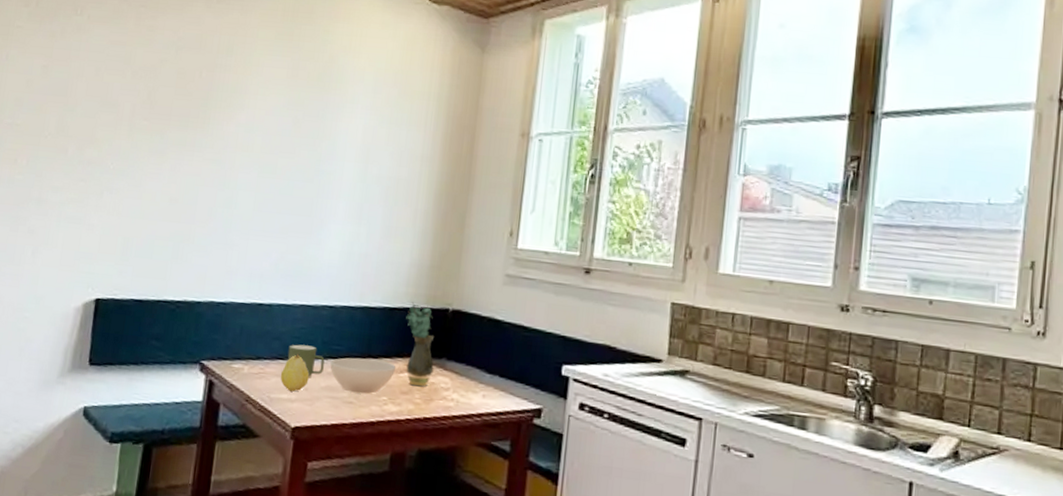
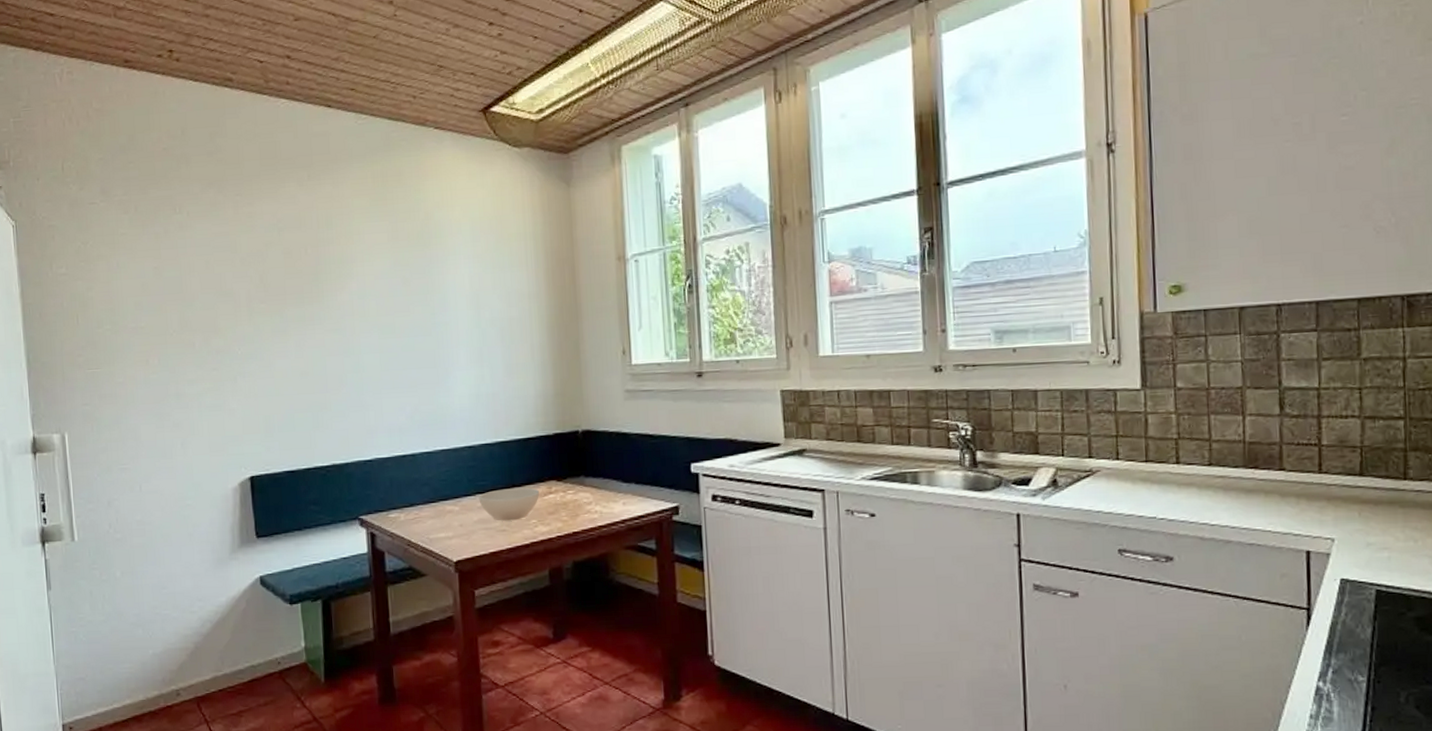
fruit: present [280,353,310,392] -> none [435,494,462,530]
mug: present [287,344,325,378] -> none [437,485,474,515]
vase: present [406,302,435,387] -> none [540,430,575,506]

